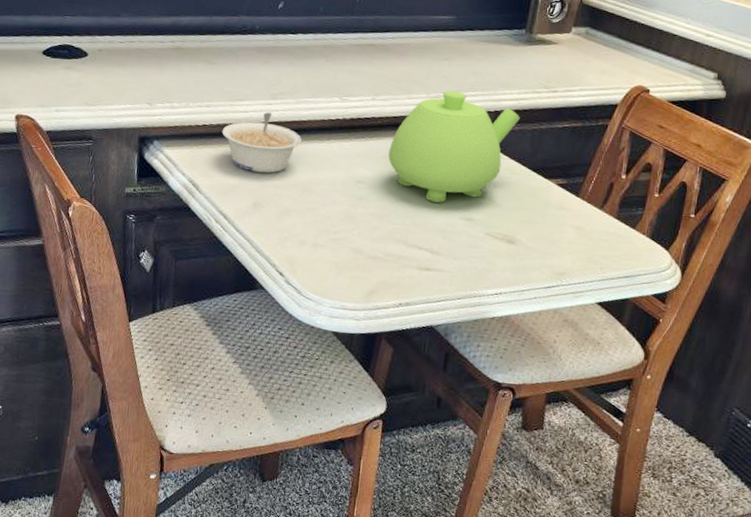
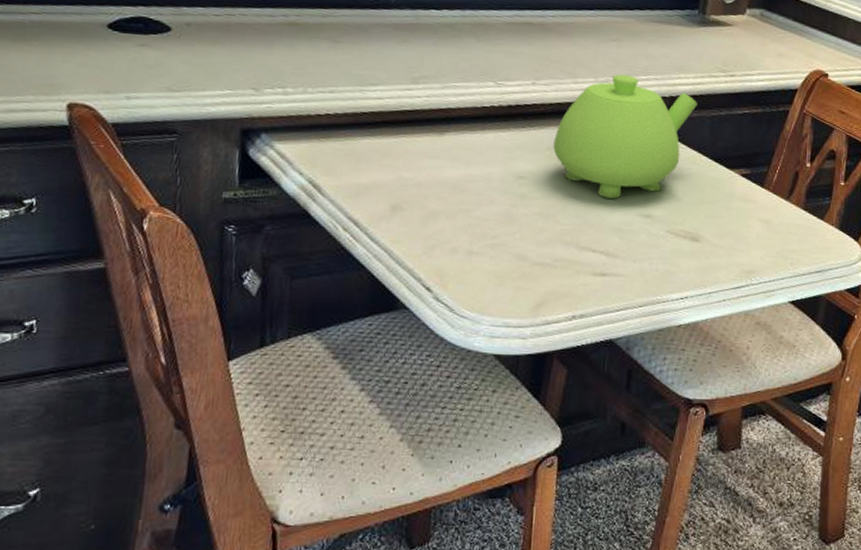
legume: present [222,112,302,173] -> none [350,99,450,170]

